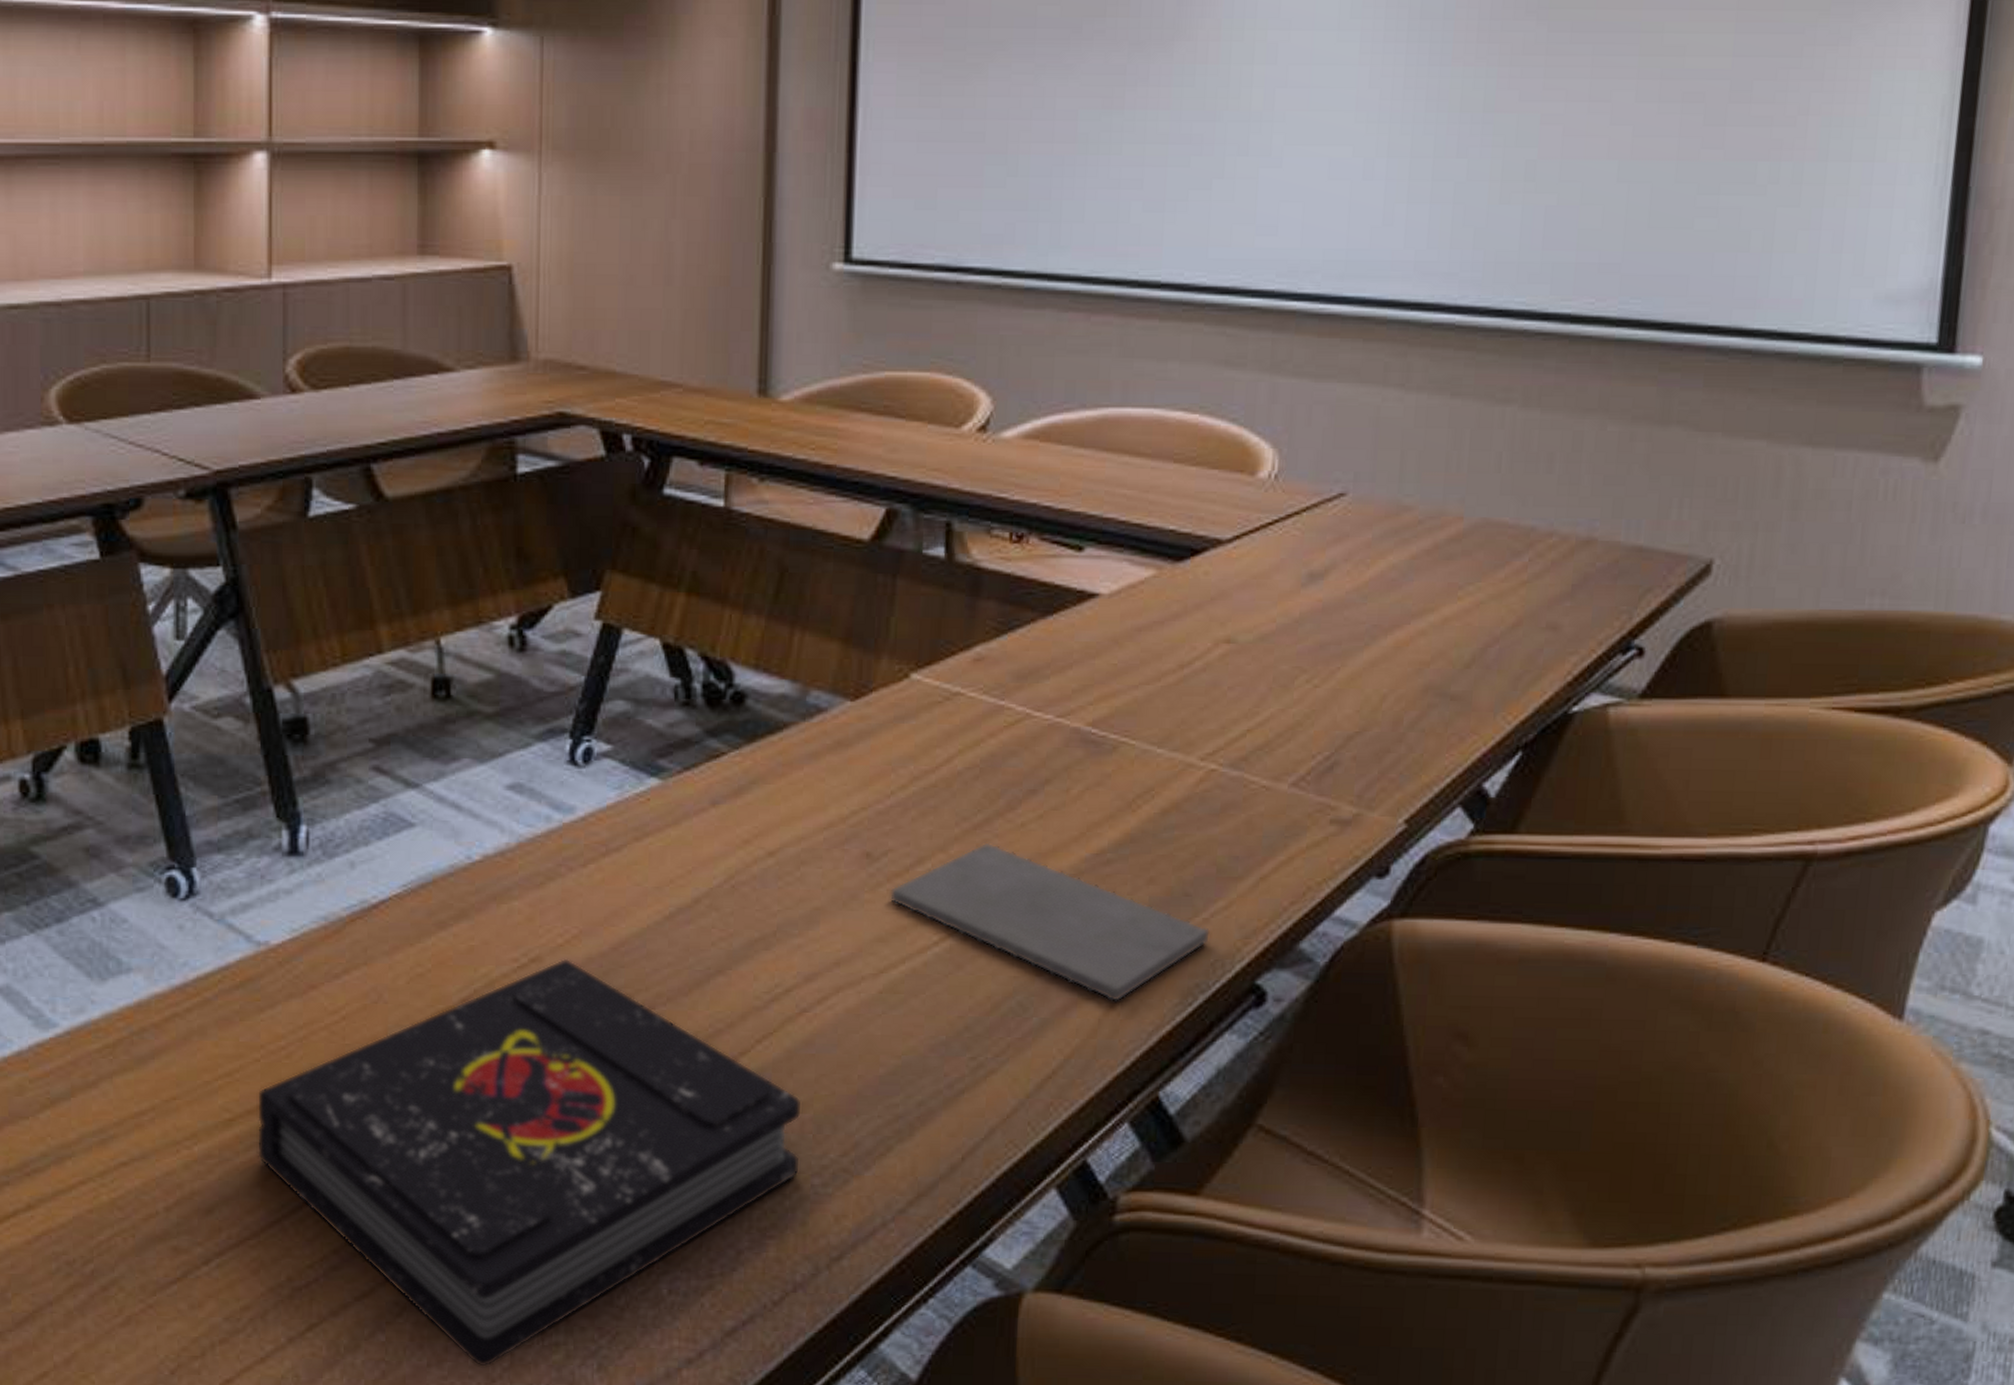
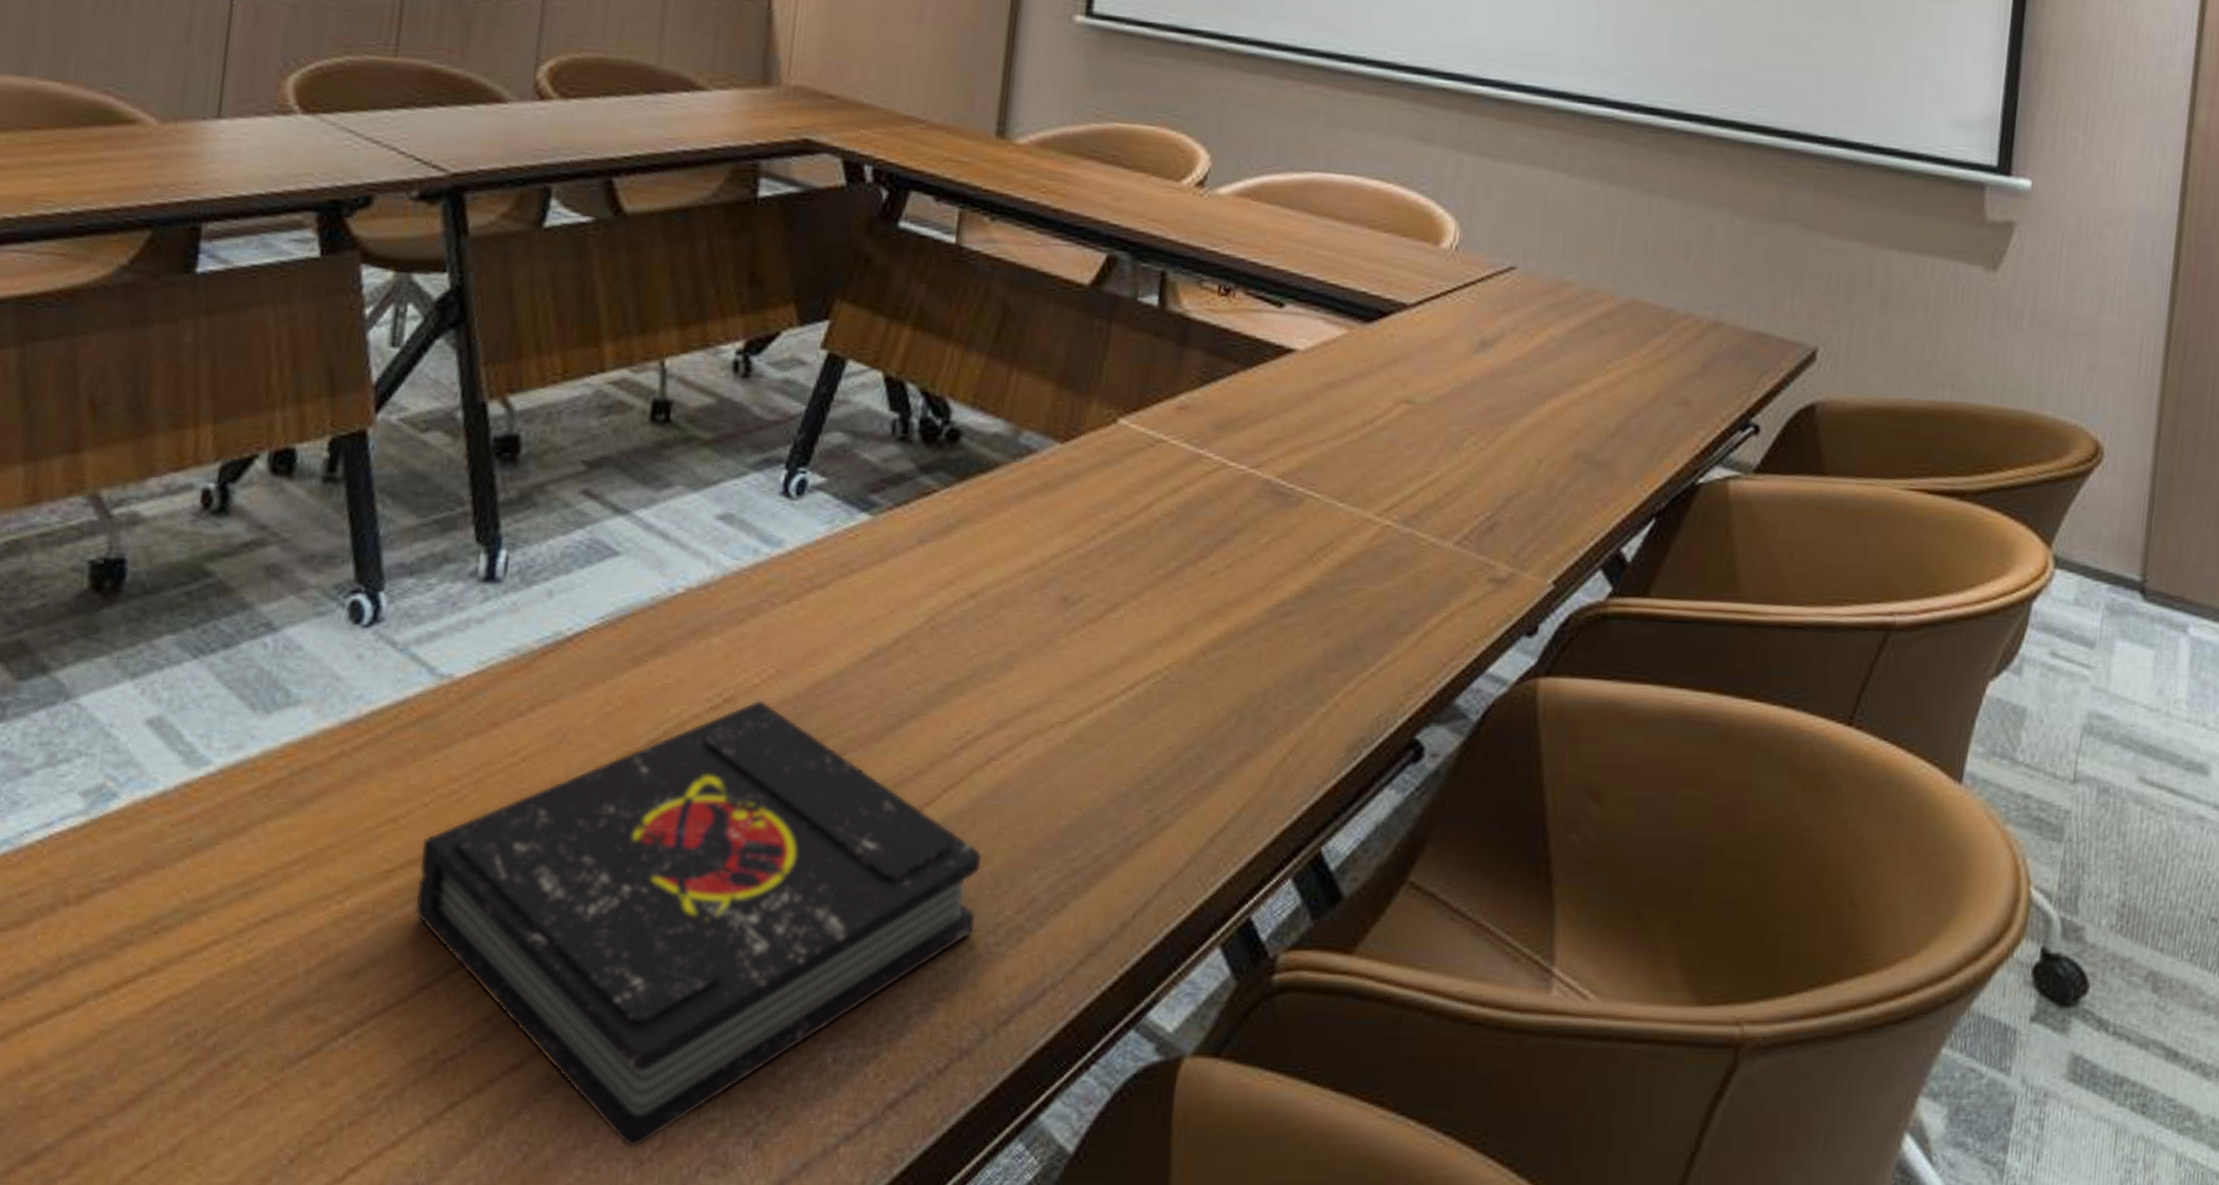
notepad: present [889,842,1211,1001] -> none [1082,590,1377,754]

